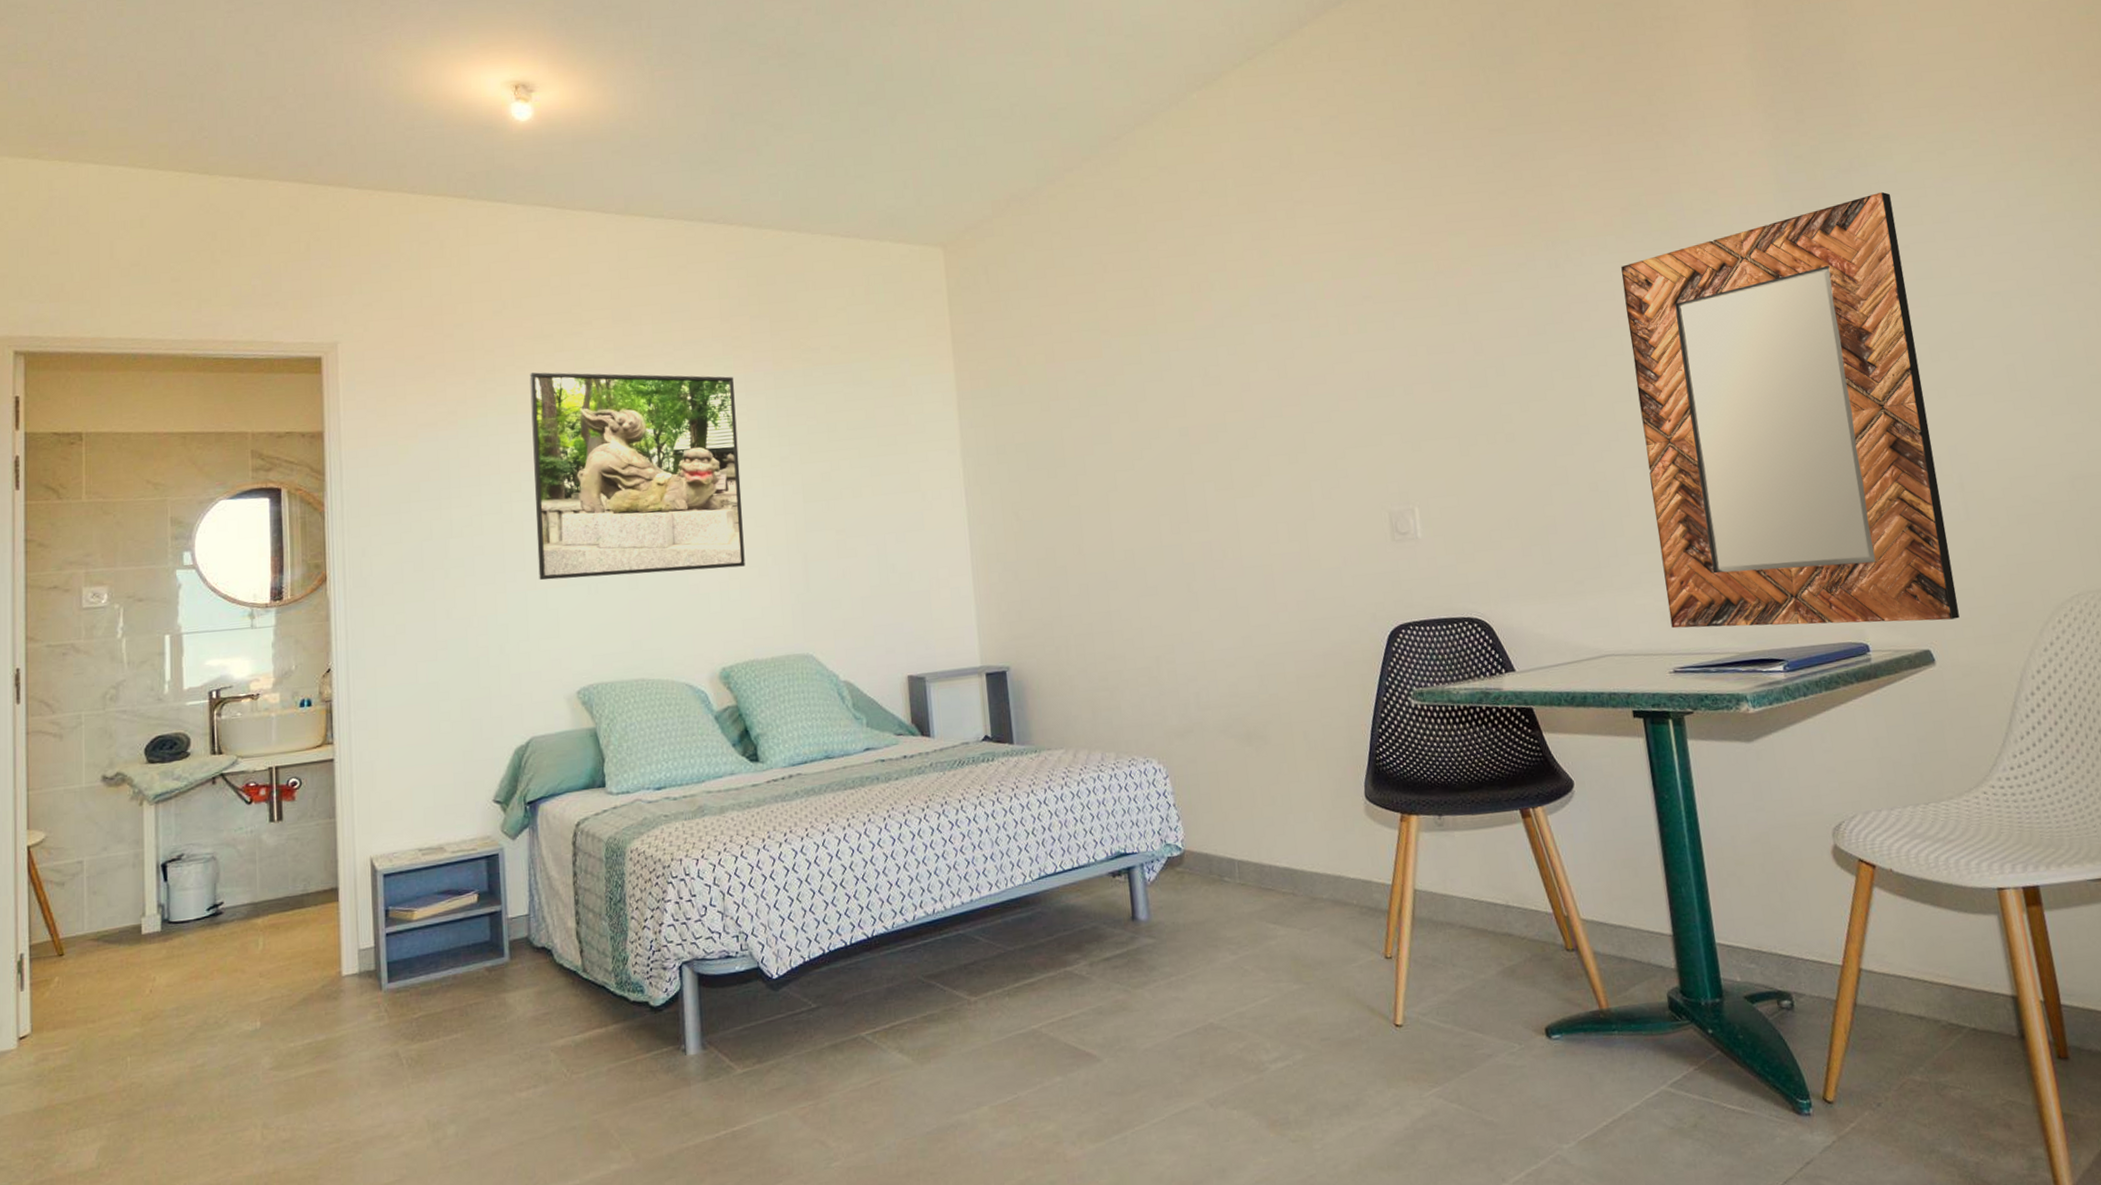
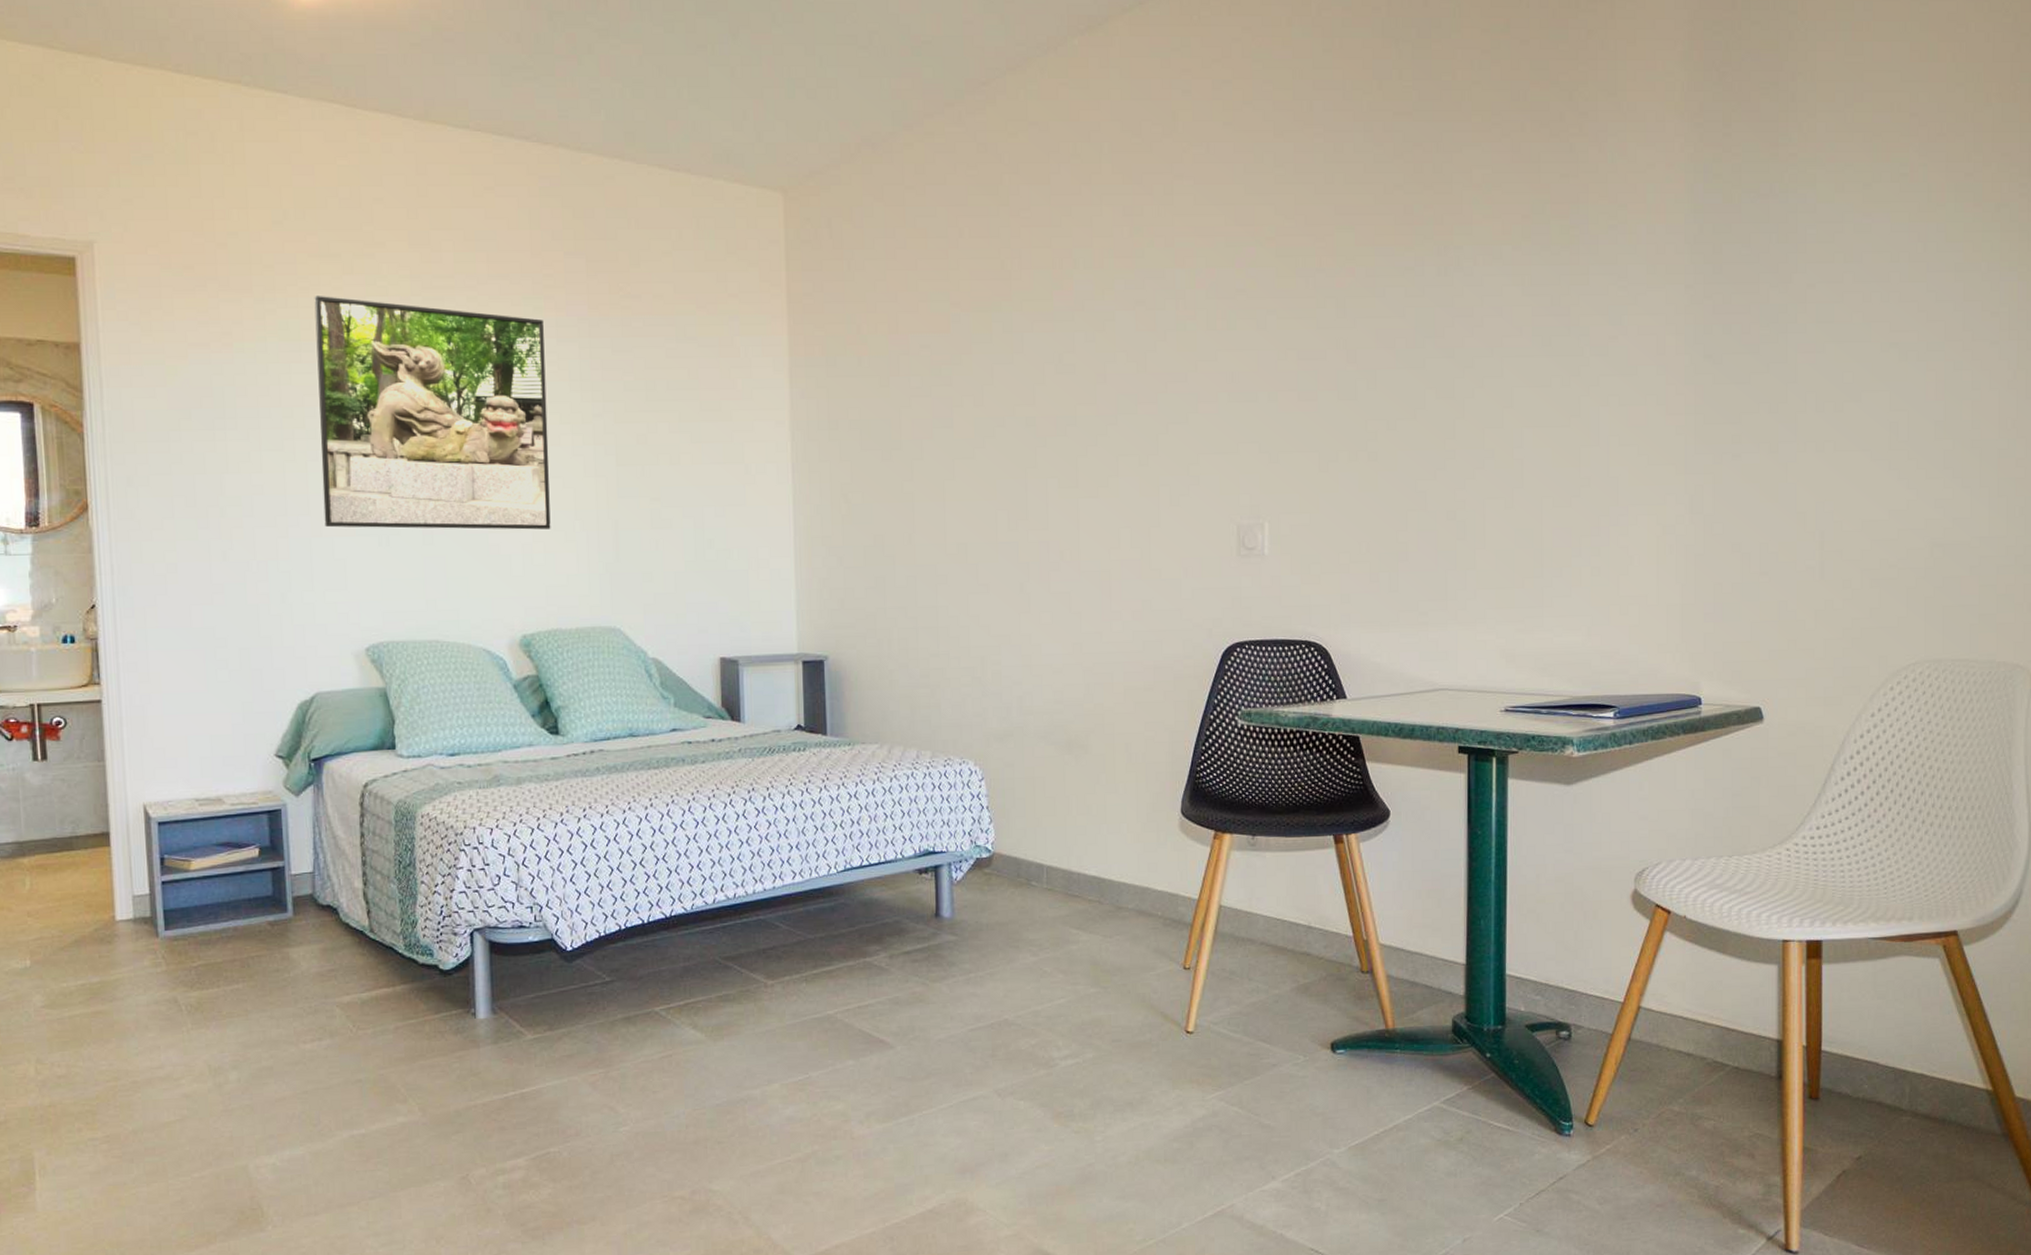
home mirror: present [1621,191,1960,629] -> none [1509,222,1806,679]

